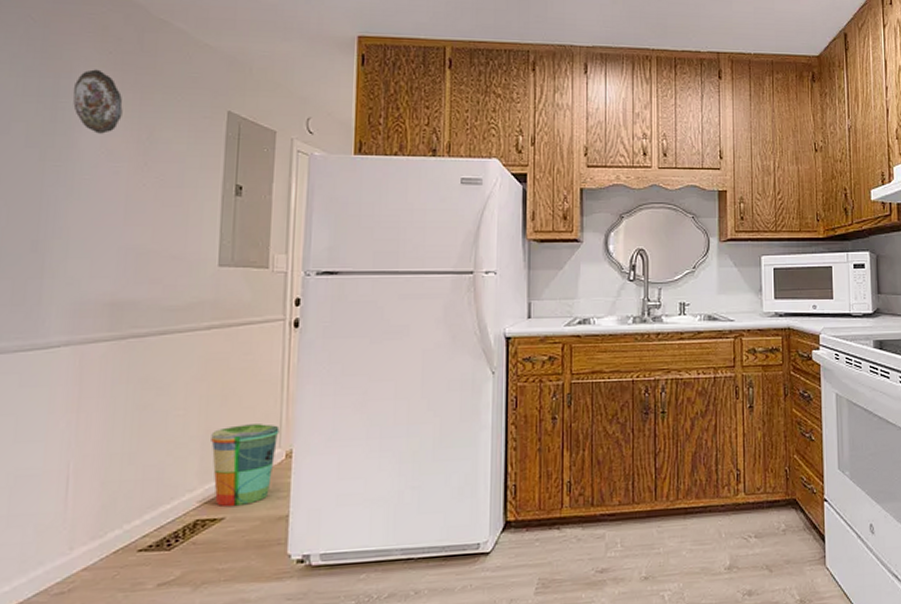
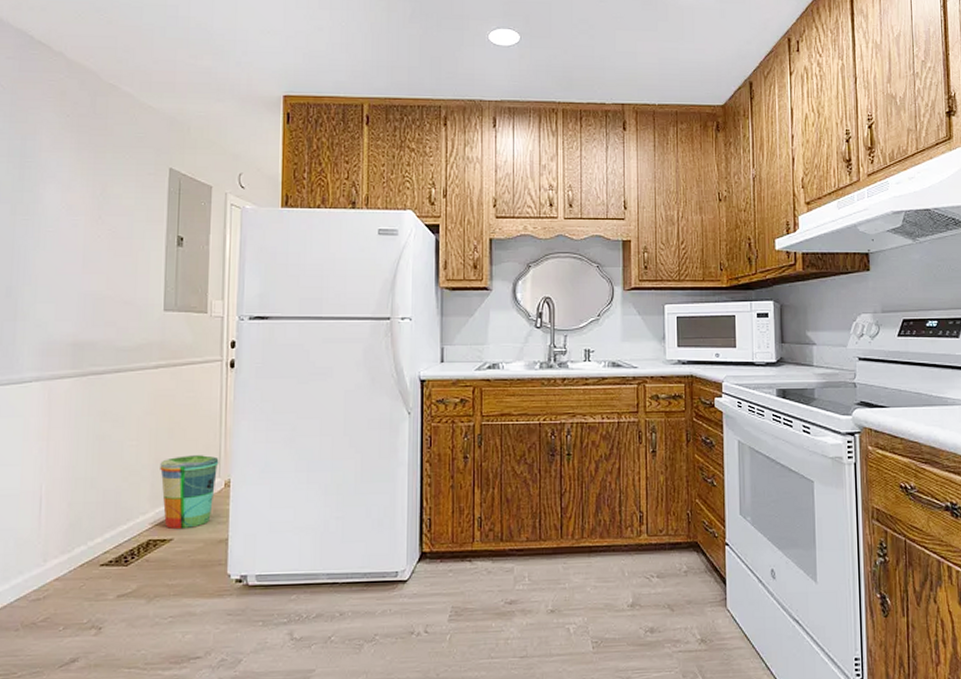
decorative plate: present [72,69,123,134] -> none [37,131,80,190]

